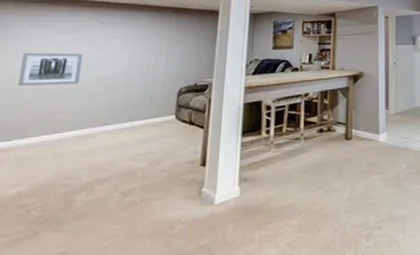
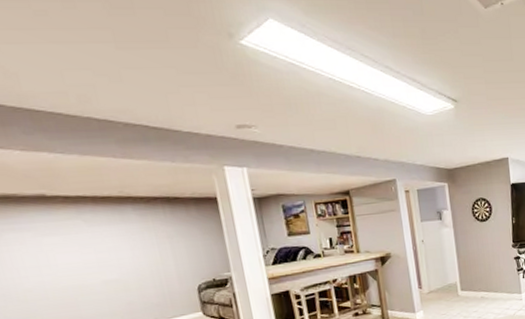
wall art: present [18,52,84,86] -> none [9,256,86,296]

